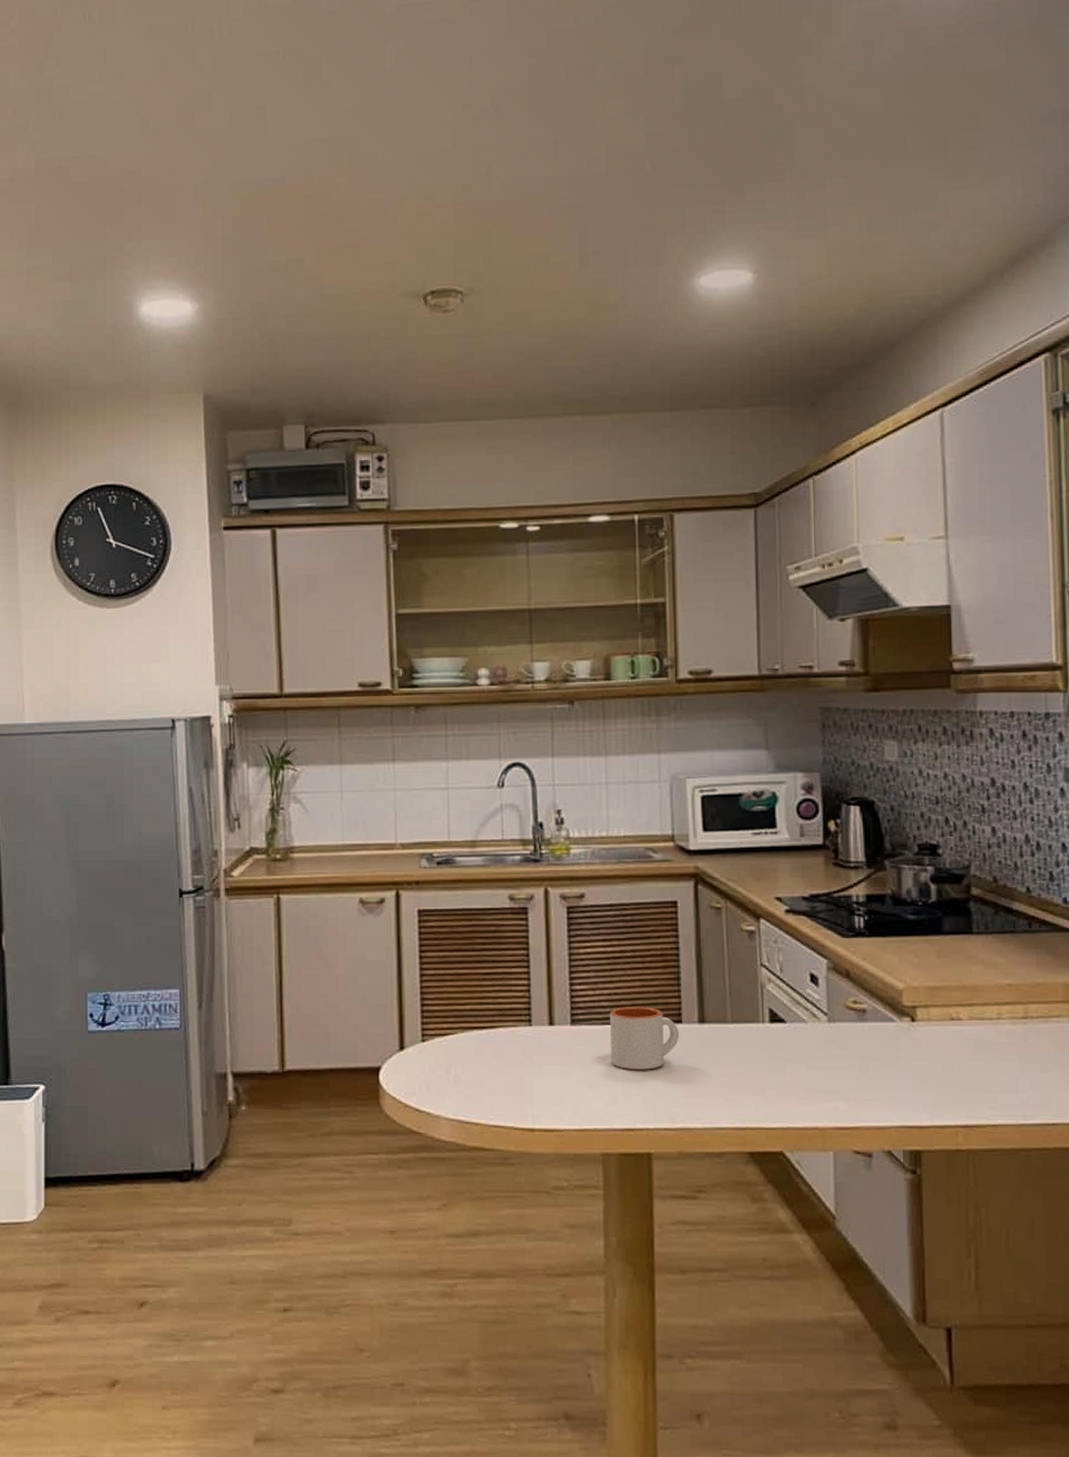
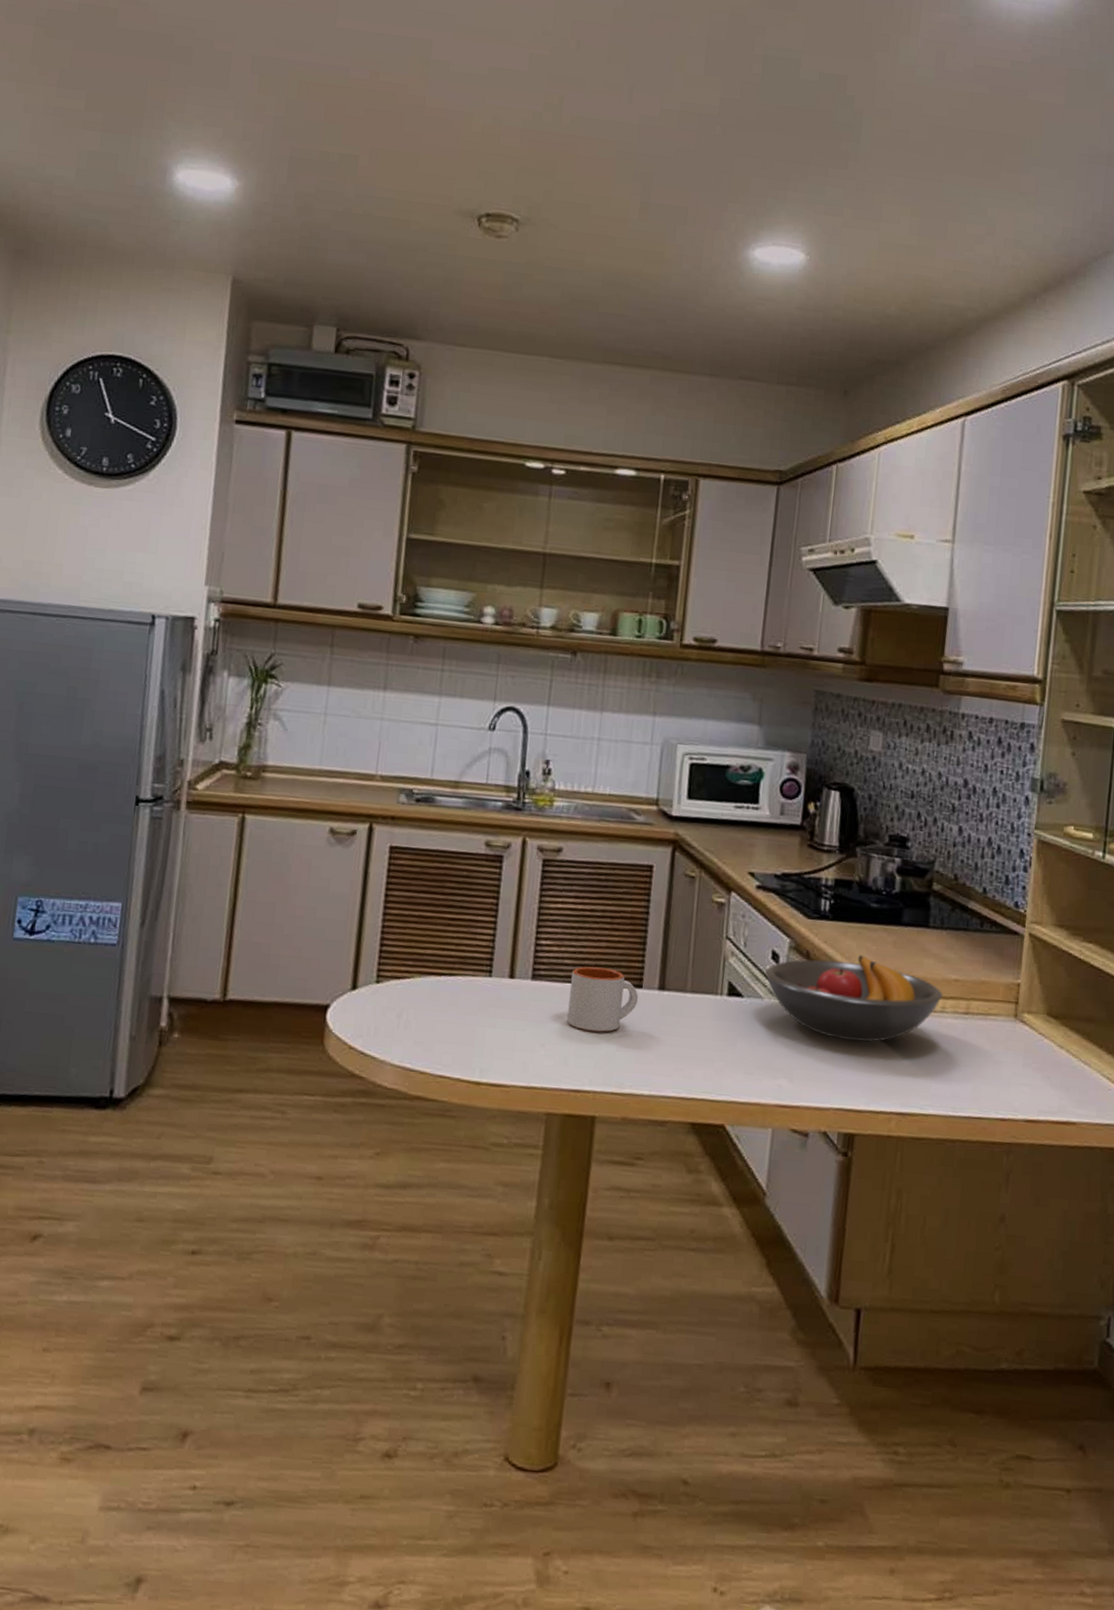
fruit bowl: none [806,969,997,1057] -> present [765,955,943,1042]

